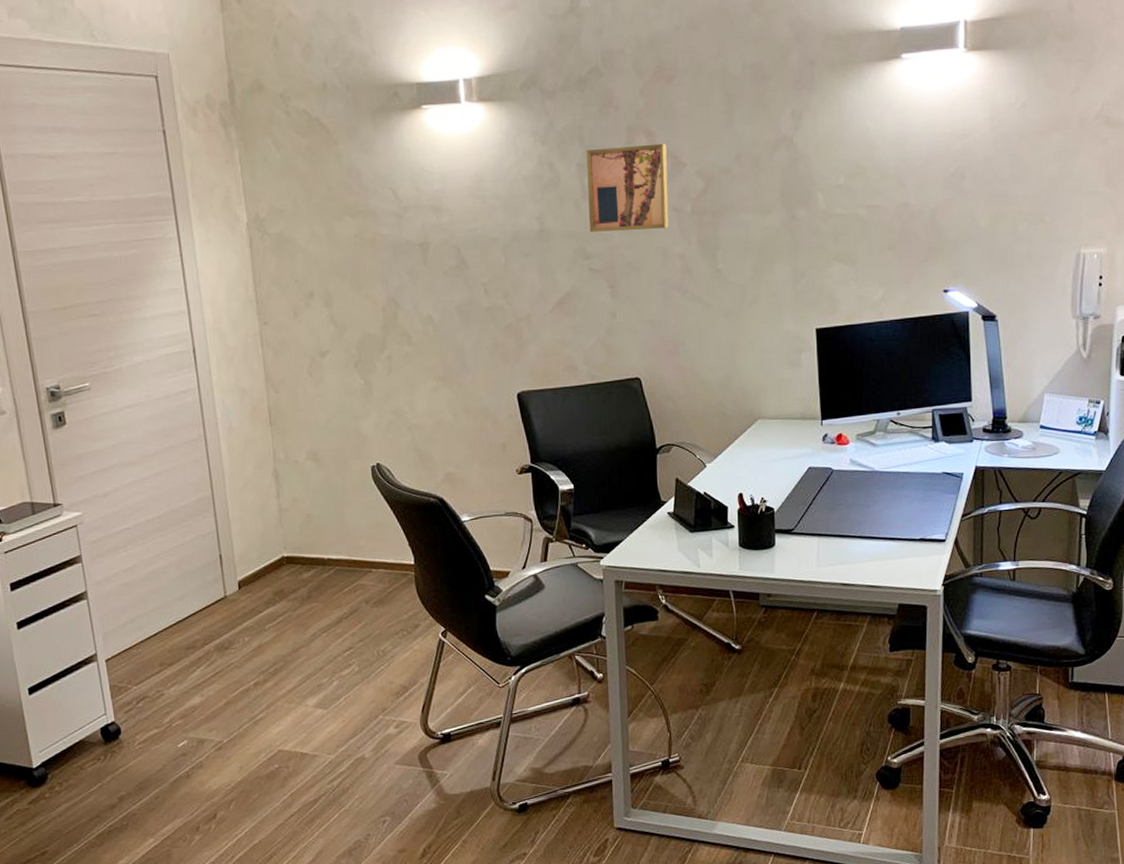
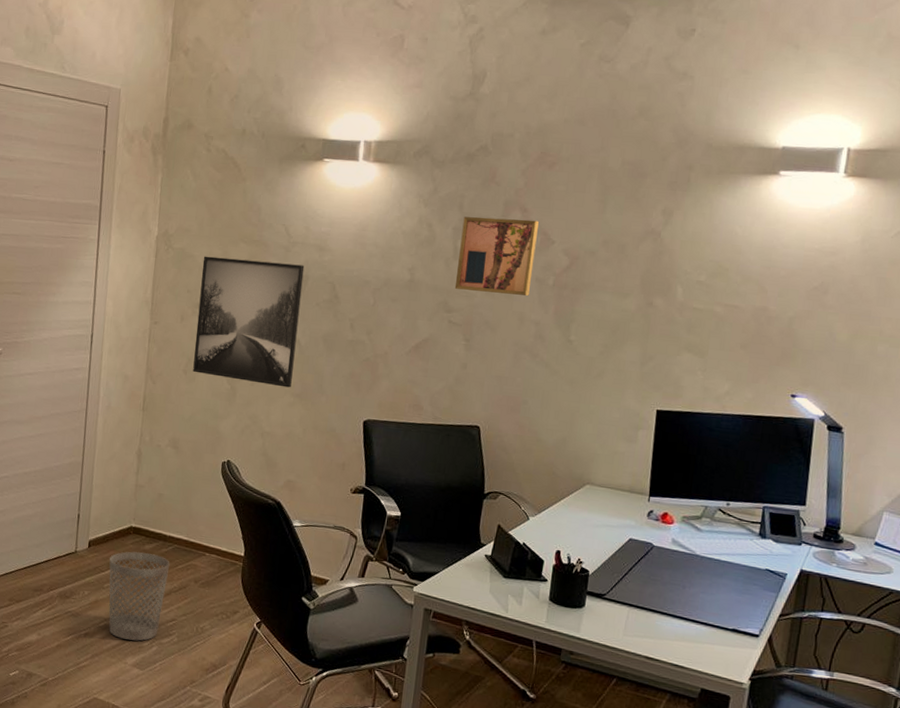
wastebasket: none [266,582,336,681] -> present [108,551,170,641]
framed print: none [305,231,432,373] -> present [193,256,305,388]

